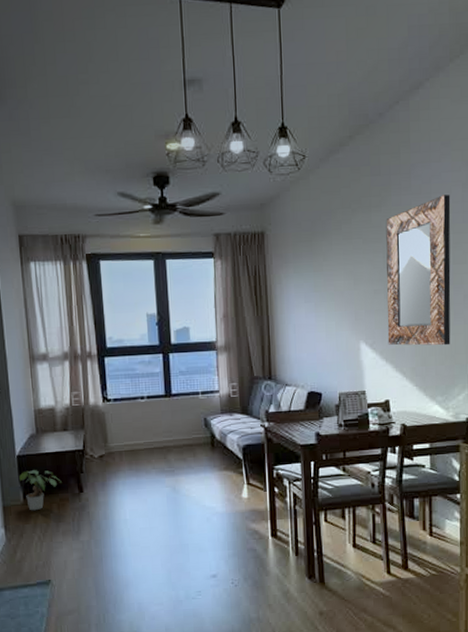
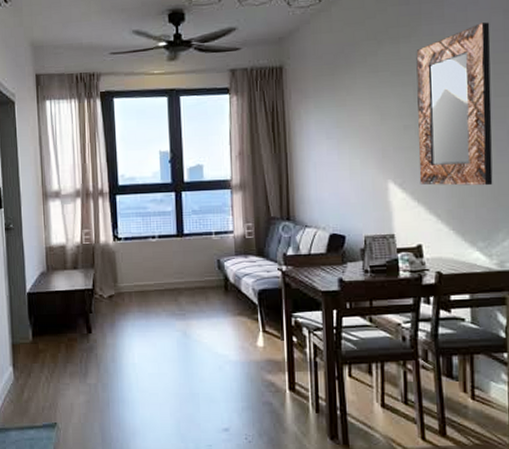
potted plant: present [19,470,62,511] -> none [29,308,70,350]

